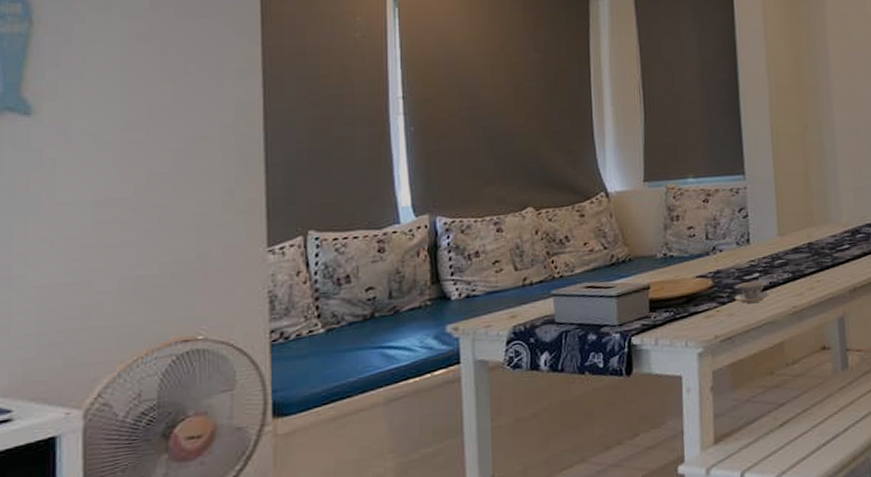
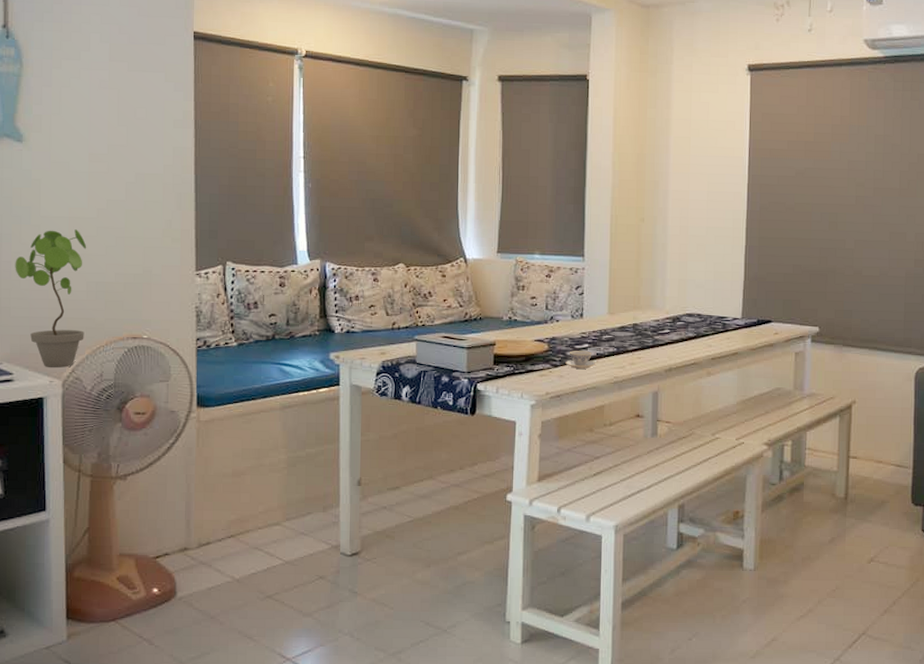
potted plant: none [17,214,119,397] -> present [15,229,87,369]

